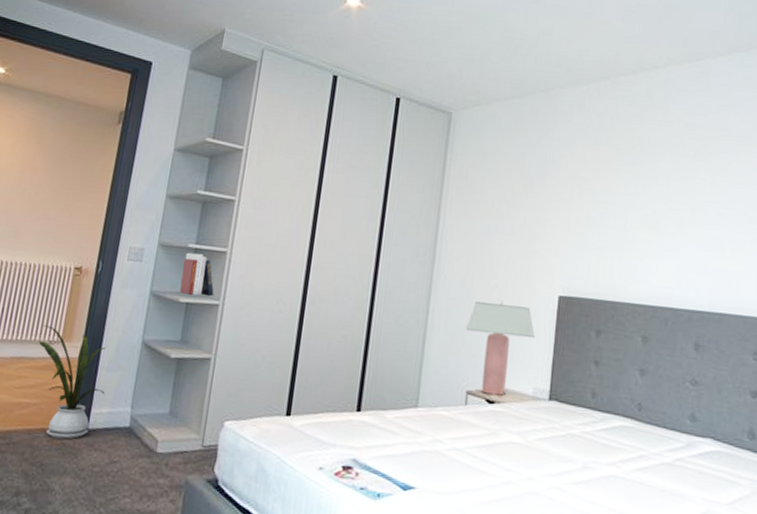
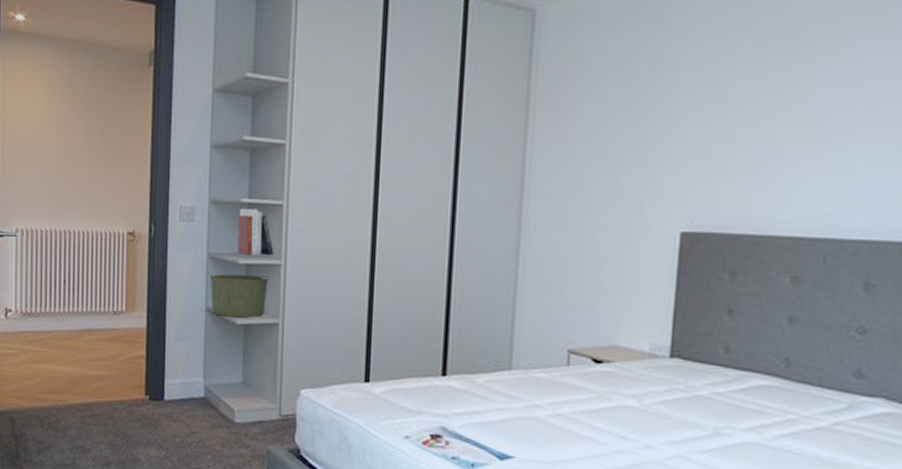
house plant: present [38,325,107,440] -> none [104,295,176,411]
basket: none [147,310,206,353] -> present [210,274,269,318]
table lamp: present [466,300,536,396] -> none [565,242,652,354]

